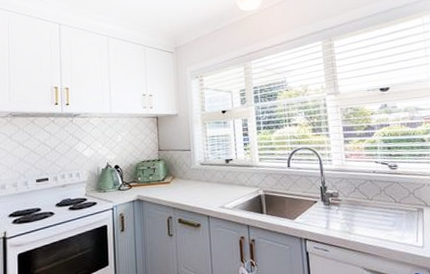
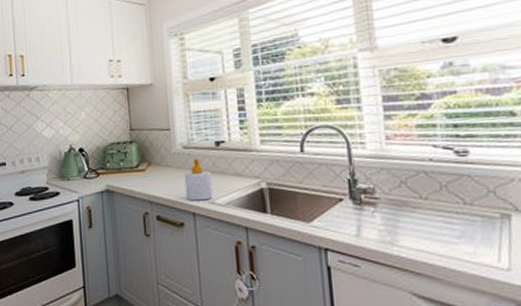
soap bottle: none [201,173,223,206] -> present [184,158,213,201]

